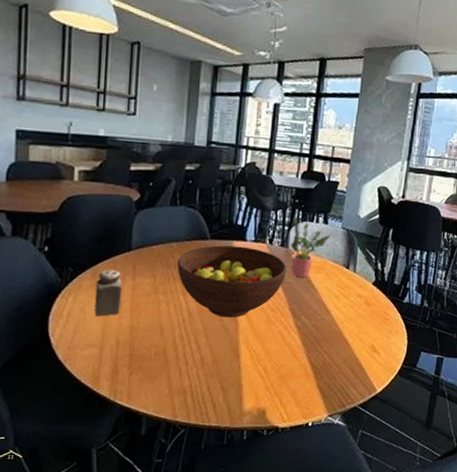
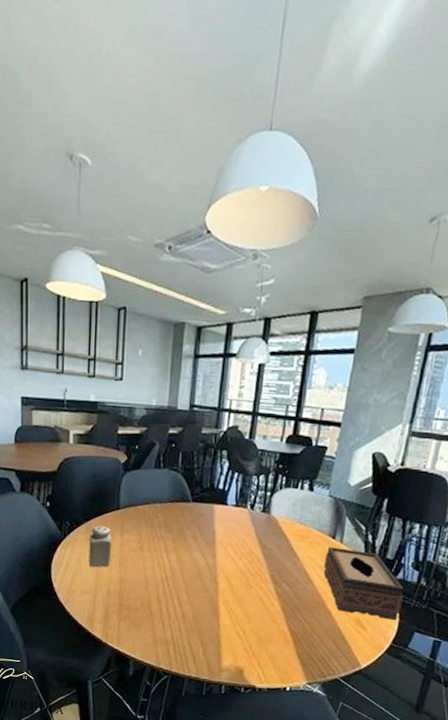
fruit bowl: present [177,245,287,318] -> none [160,508,268,579]
potted plant: present [291,218,331,278] -> none [272,484,316,545]
tissue box: none [339,277,411,343] -> present [323,547,404,621]

